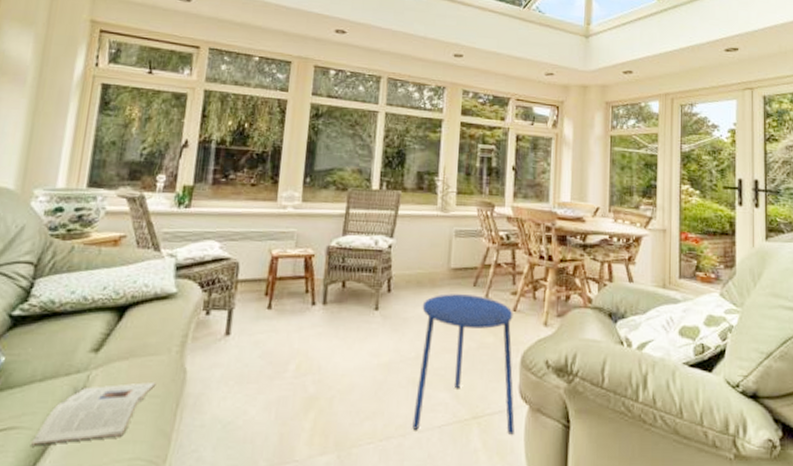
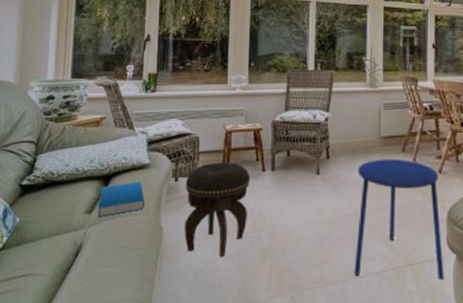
magazine: present [31,381,156,445] -> none [45,237,139,288]
book: none [108,314,168,357] -> present [99,182,145,217]
footstool: none [212,293,298,407] -> present [184,162,251,257]

